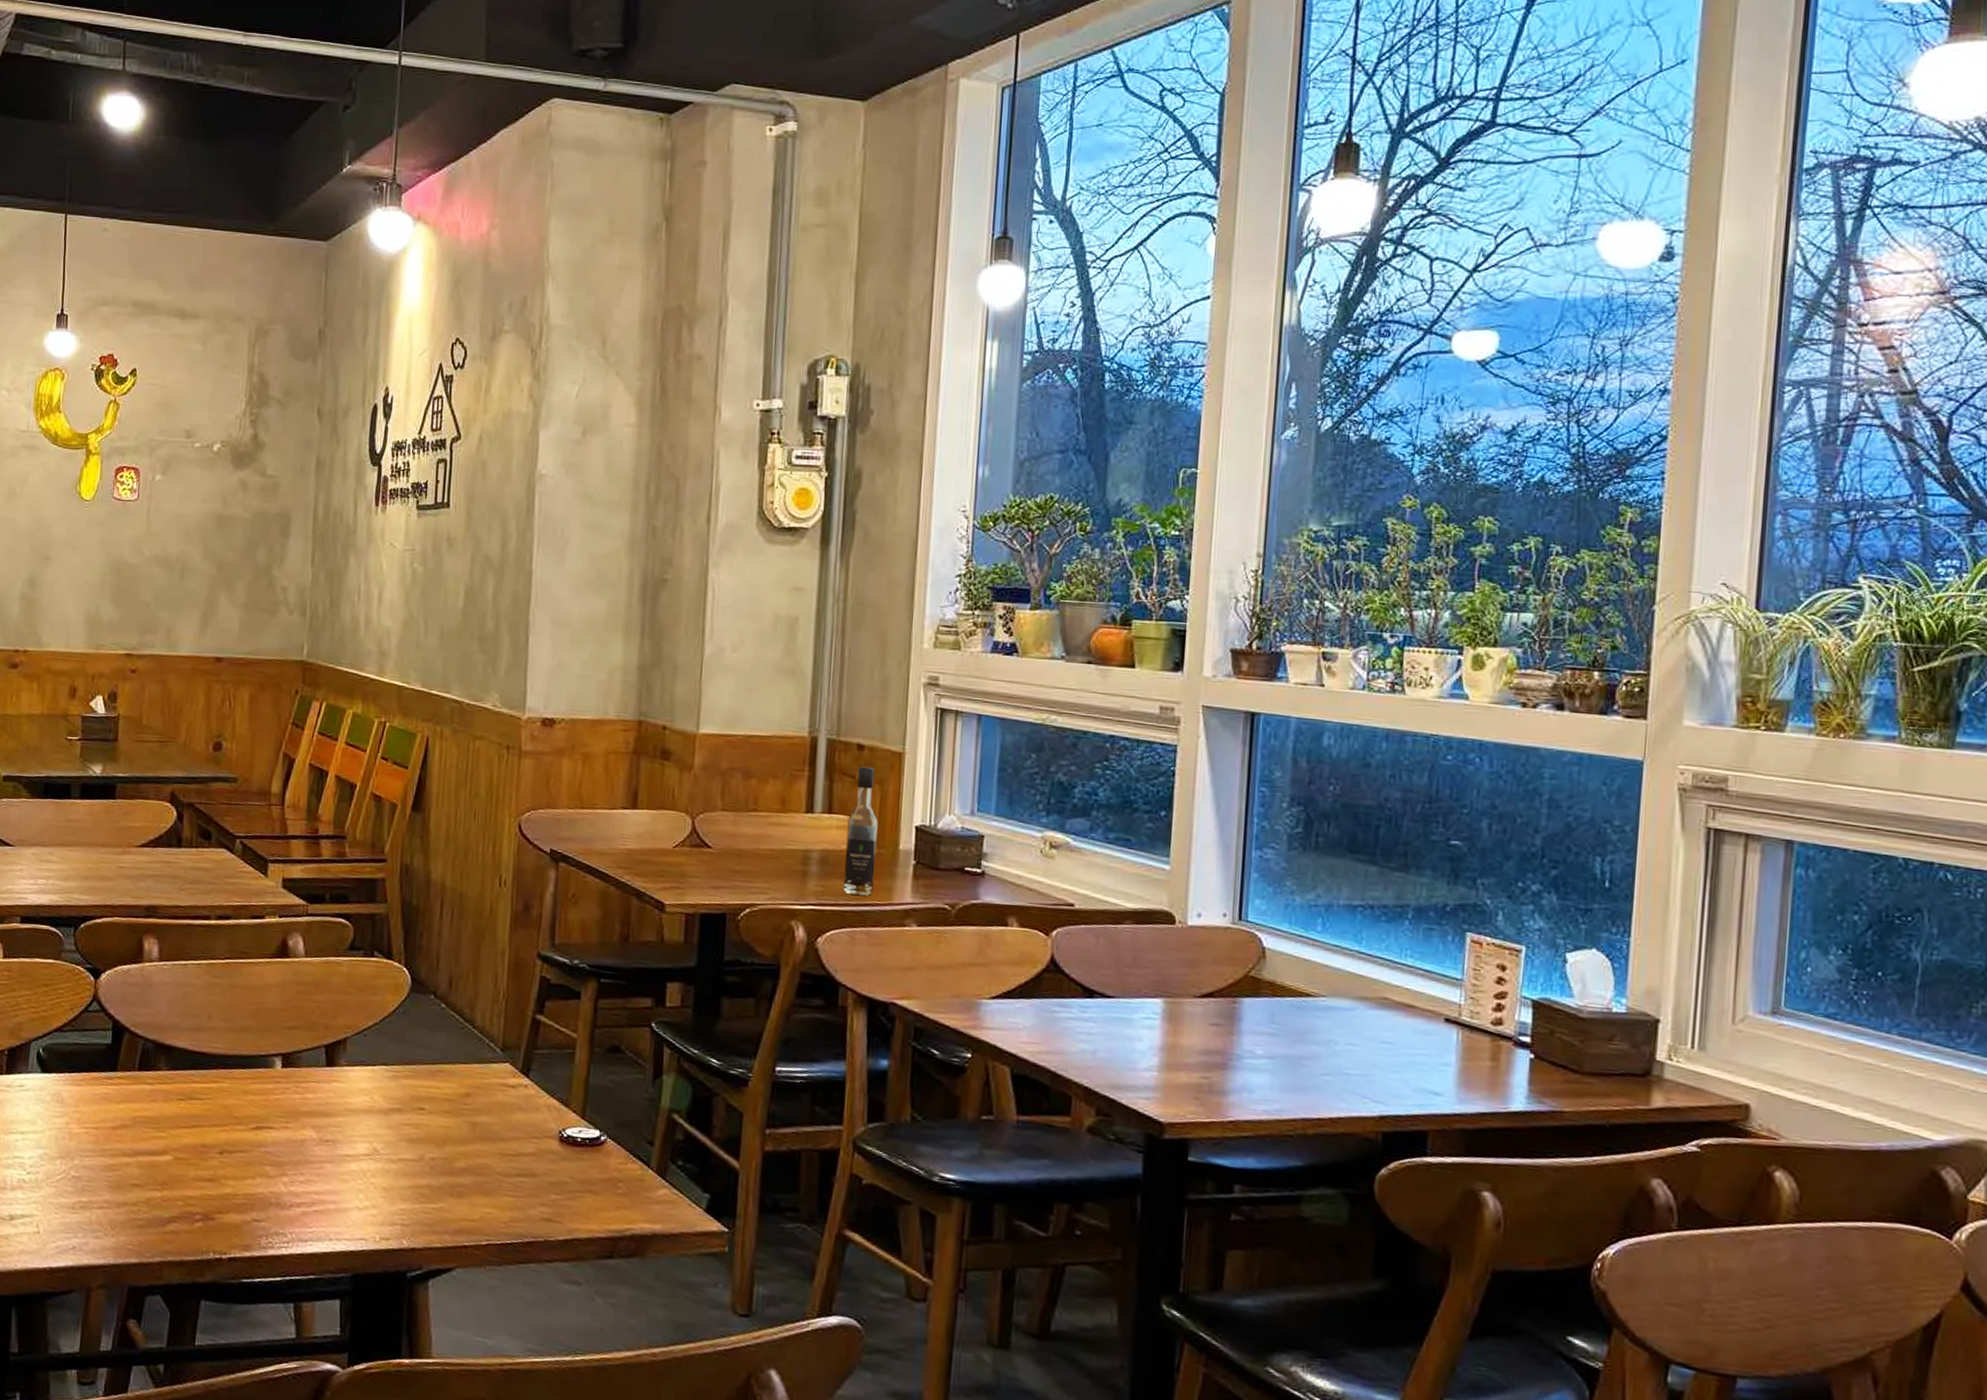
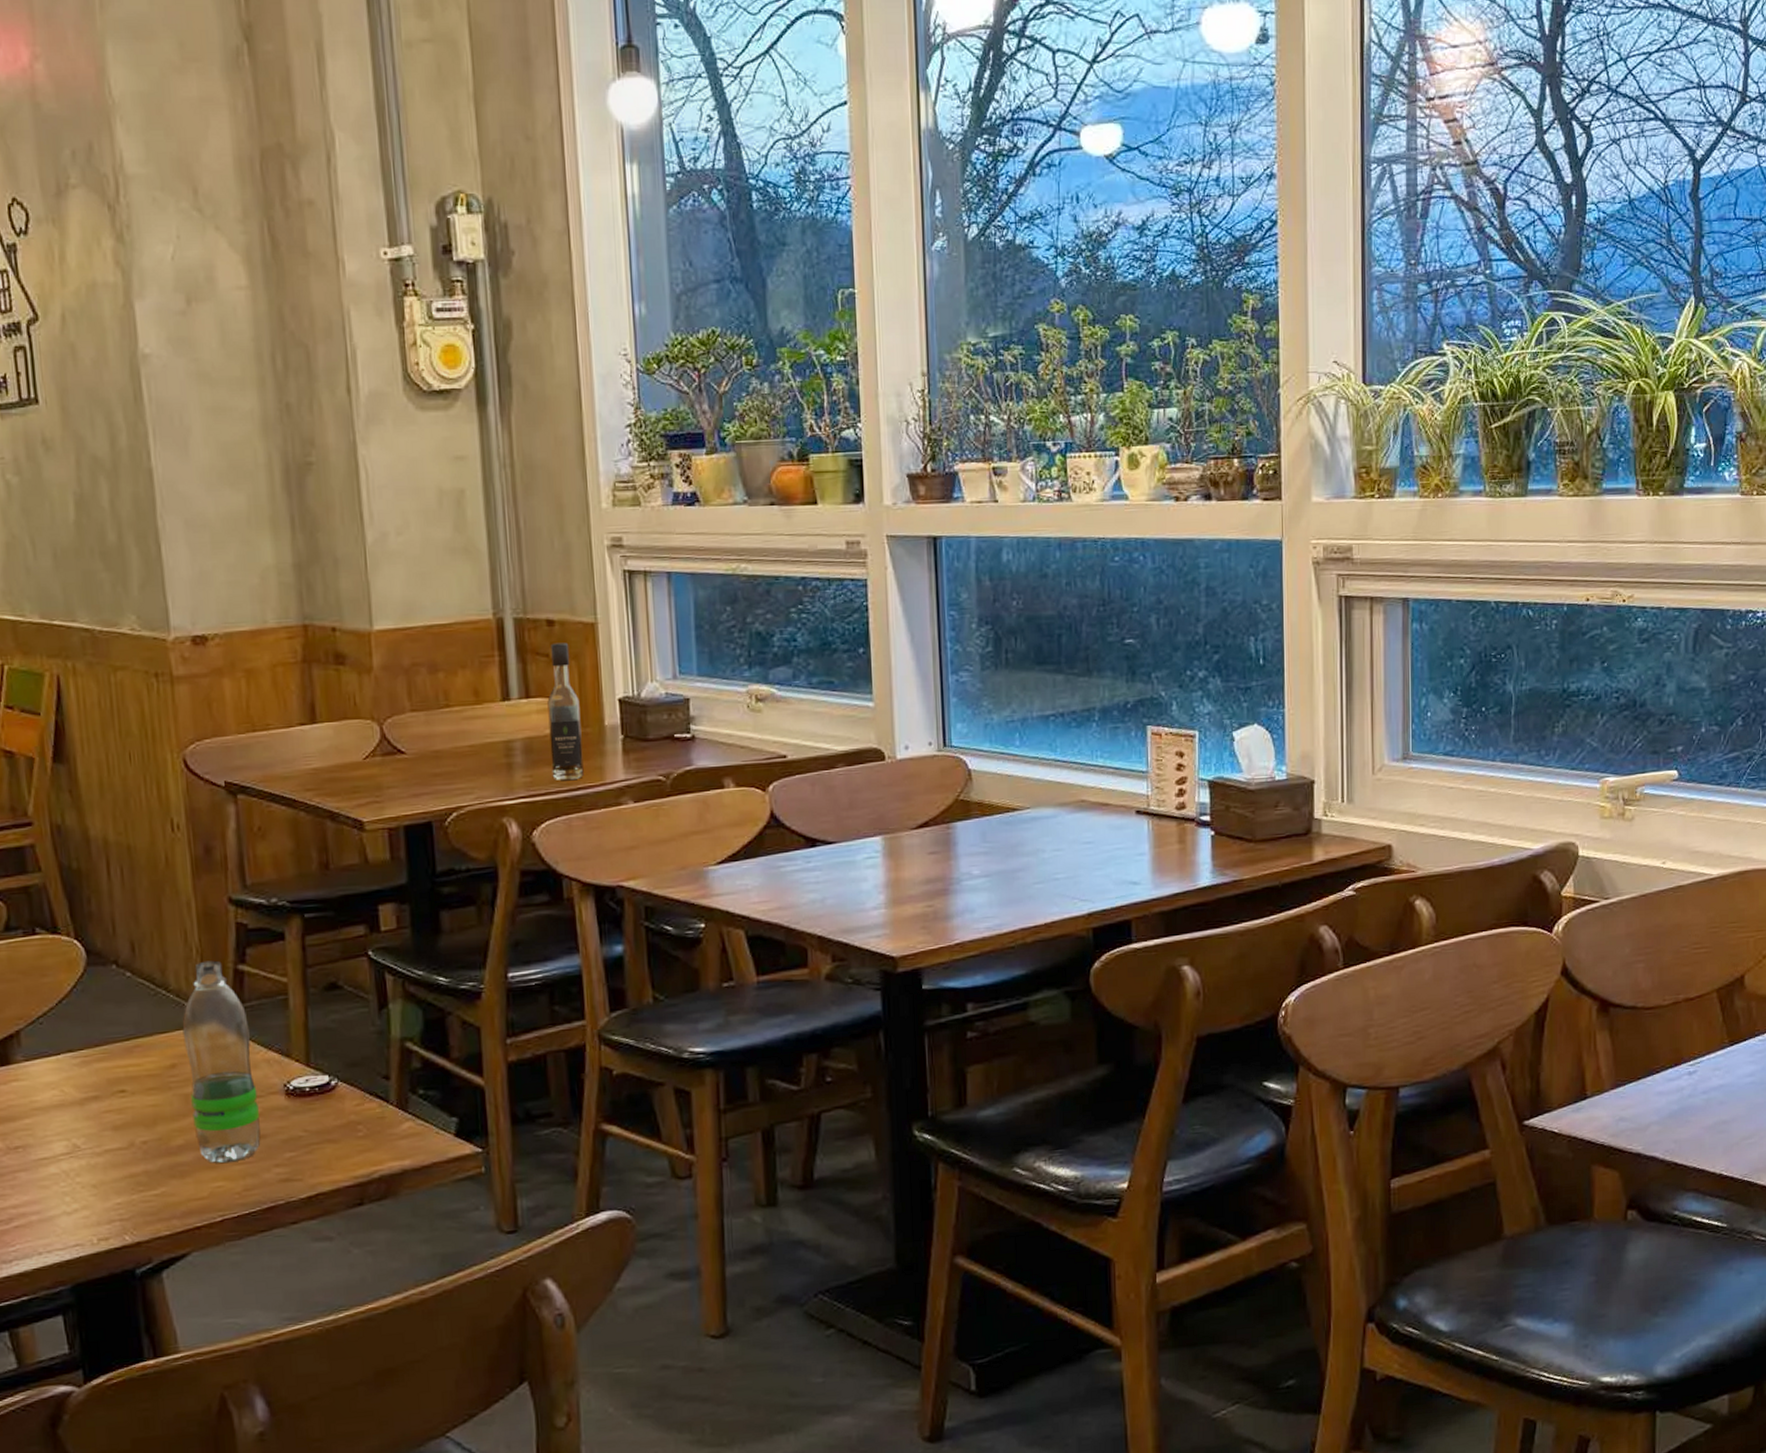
bottle: none [476,1006,538,1194] -> present [182,960,261,1164]

